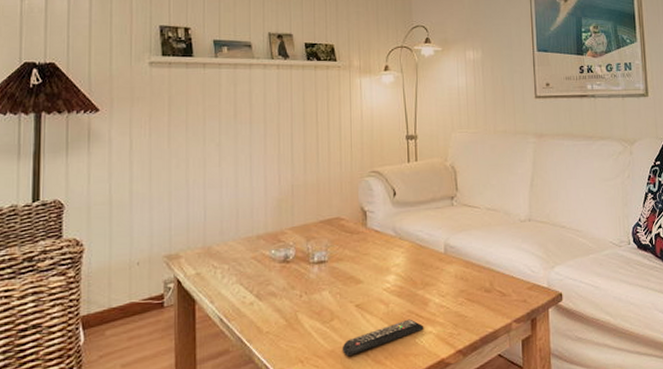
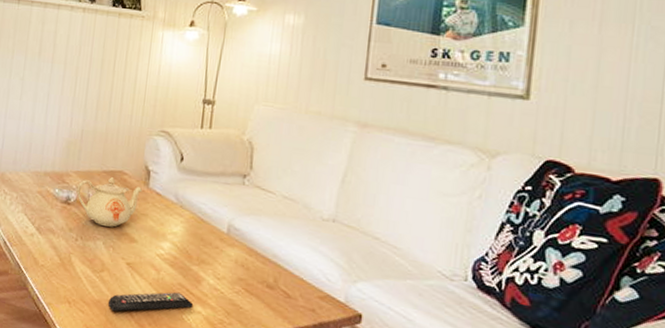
teapot: none [294,226,362,275] -> present [76,177,143,227]

